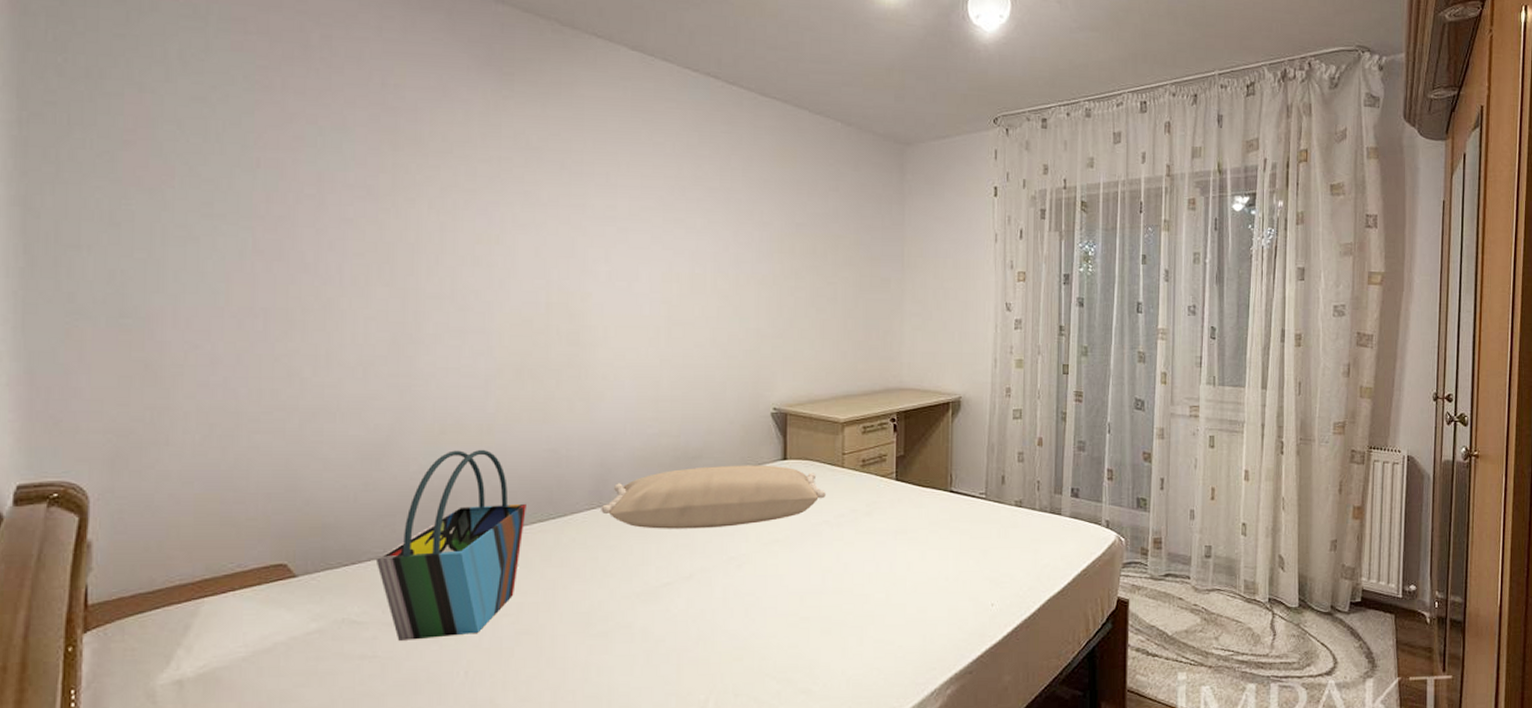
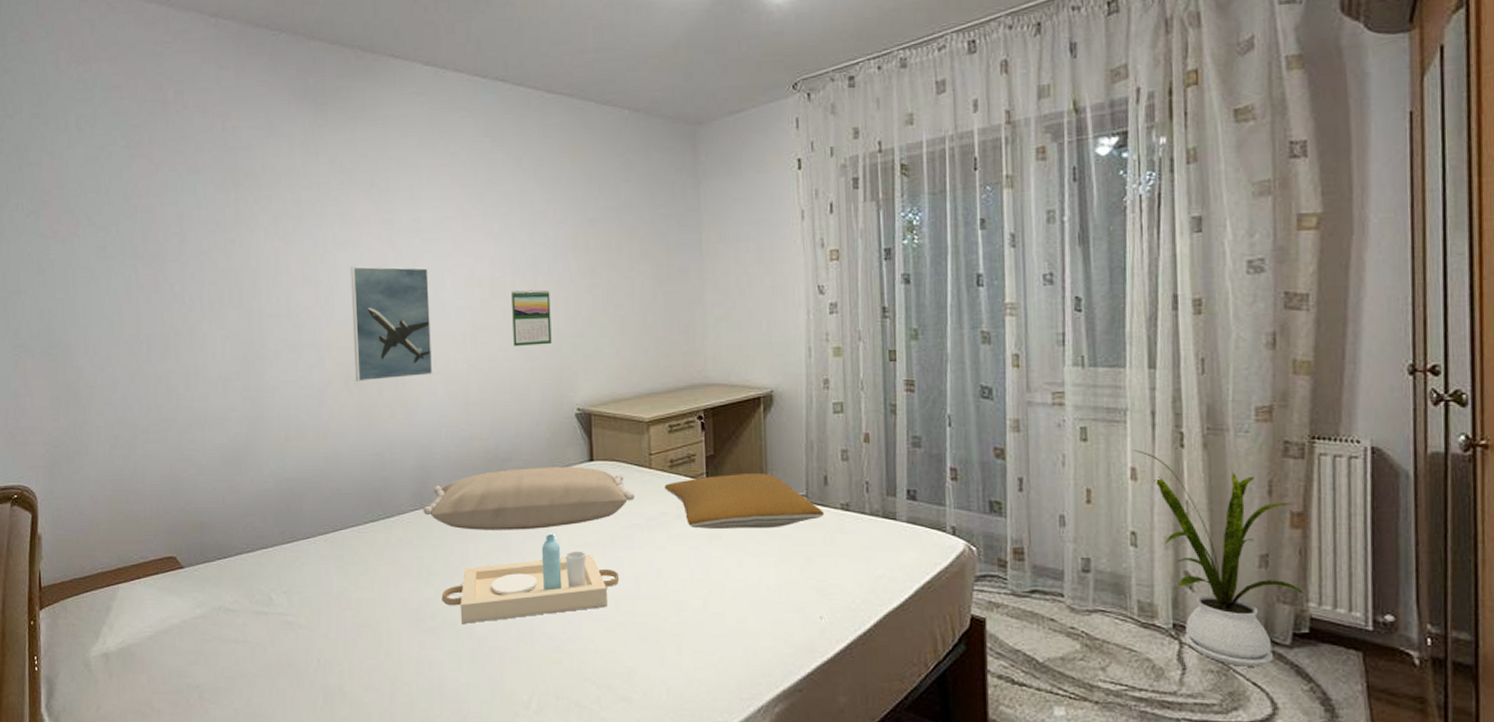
tote bag: present [375,449,526,641] -> none [241,454,359,628]
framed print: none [530,250,622,373] -> present [350,266,433,382]
serving tray: none [616,532,805,625] -> present [441,534,619,624]
calendar: none [710,288,752,344] -> present [510,290,552,346]
pillow: none [855,472,1000,525] -> present [664,472,824,529]
house plant: none [1247,456,1360,631] -> present [1133,450,1306,667]

